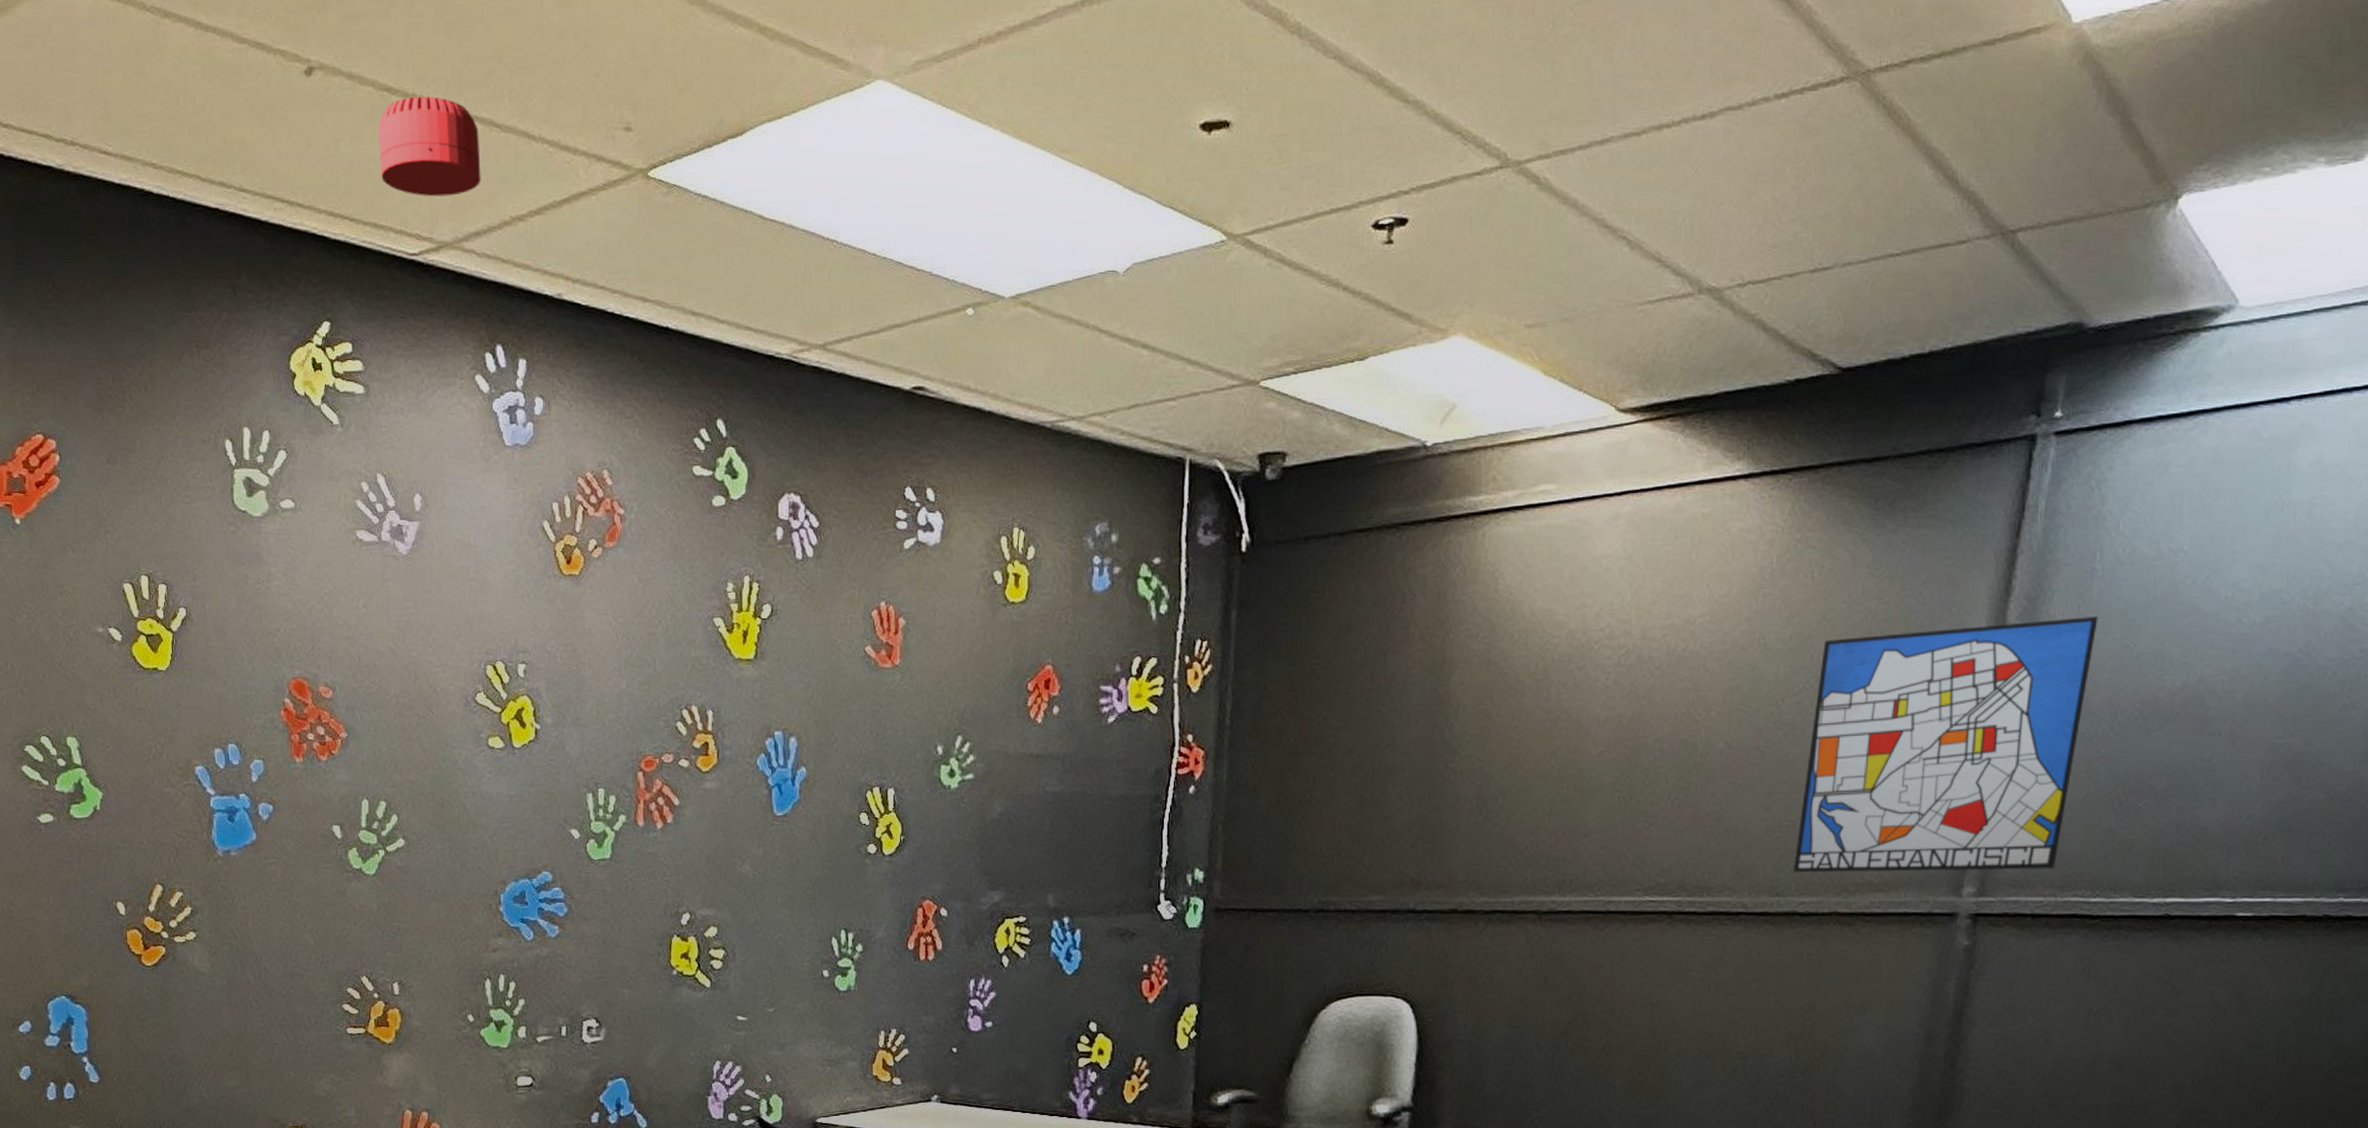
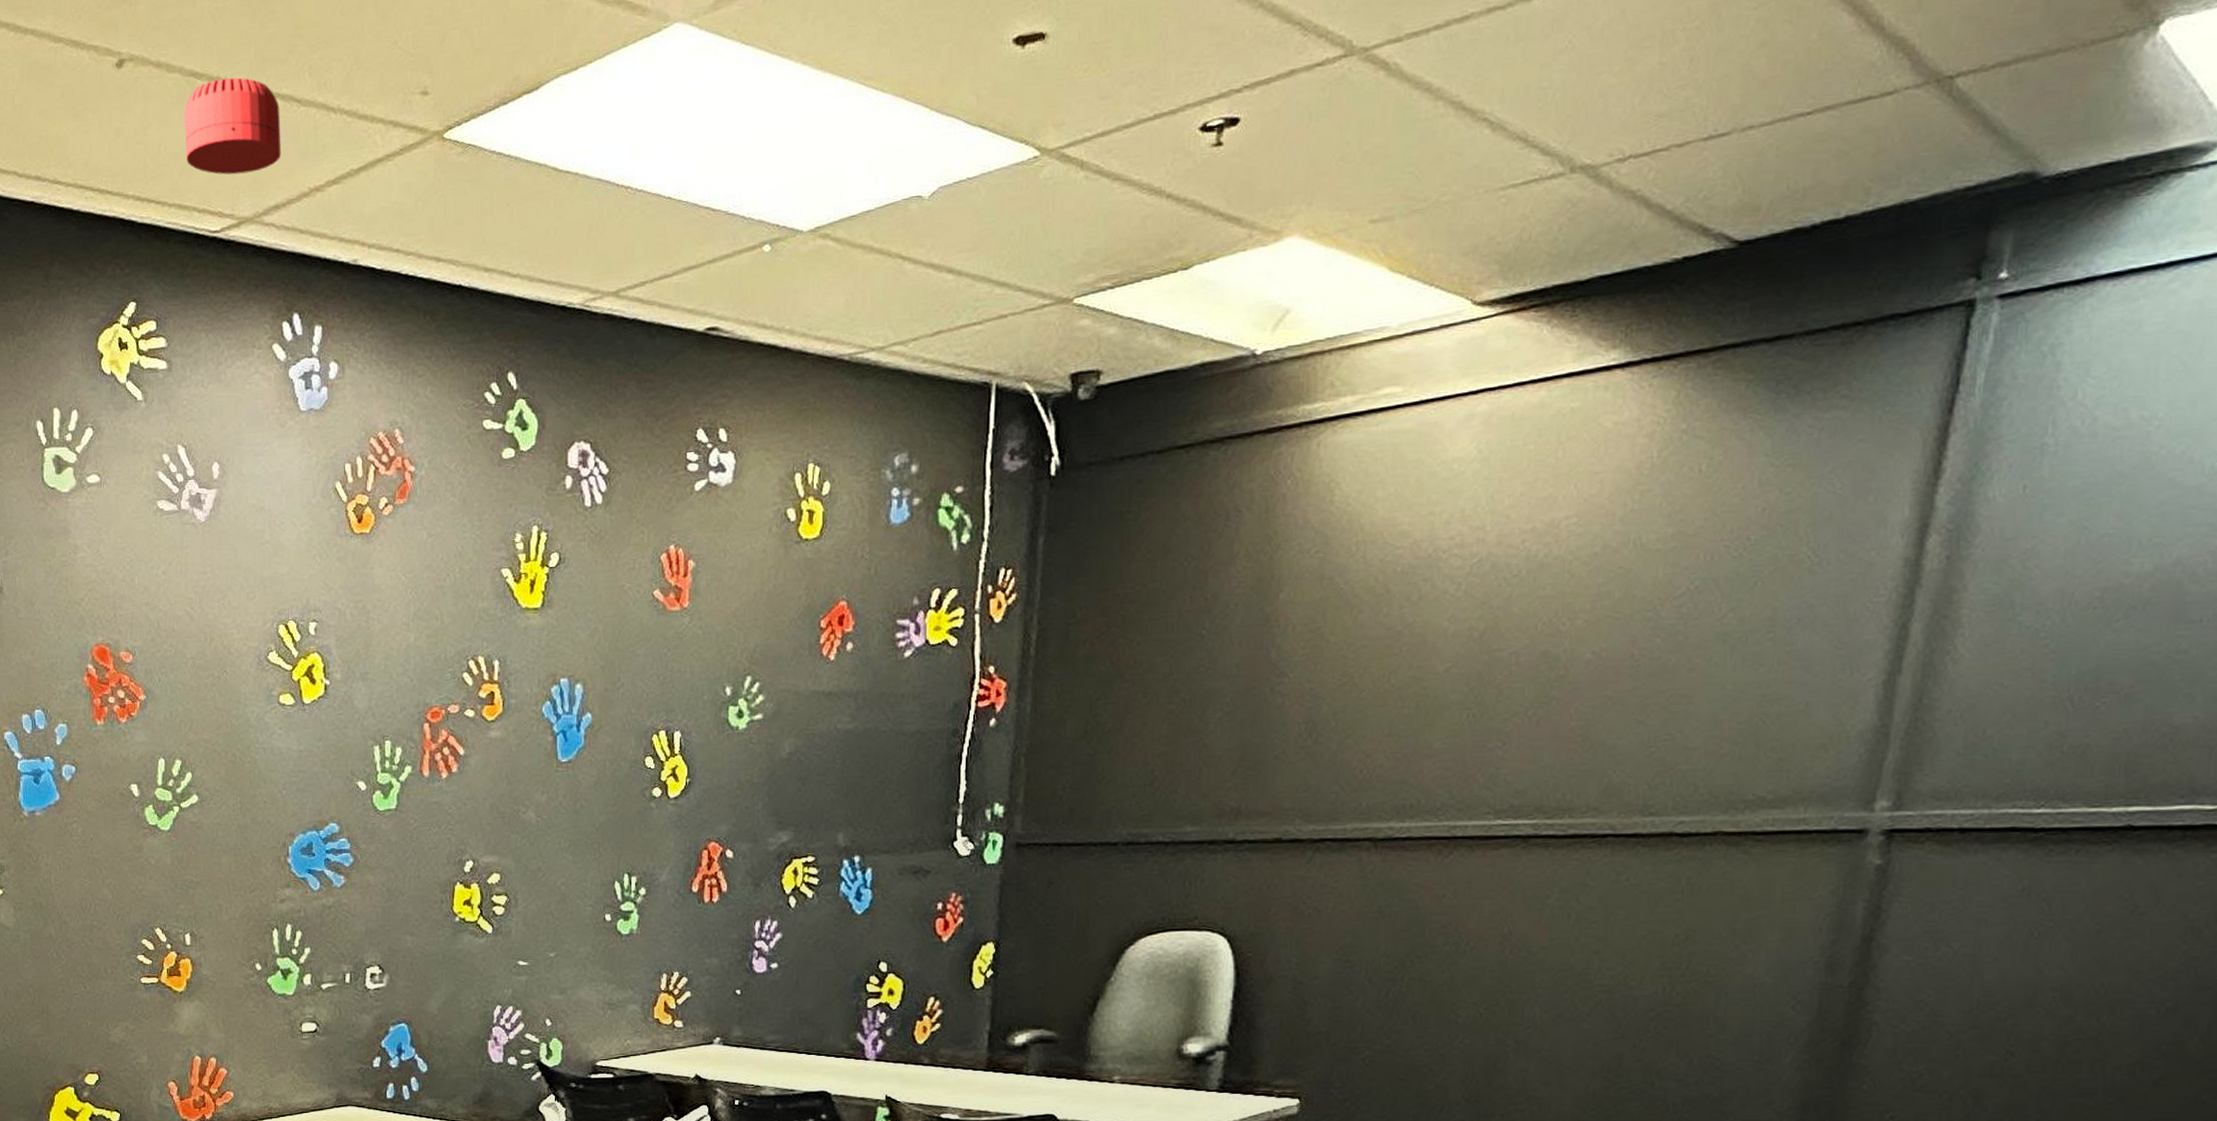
wall art: present [1793,616,2098,872] -> none [1671,497,2049,790]

